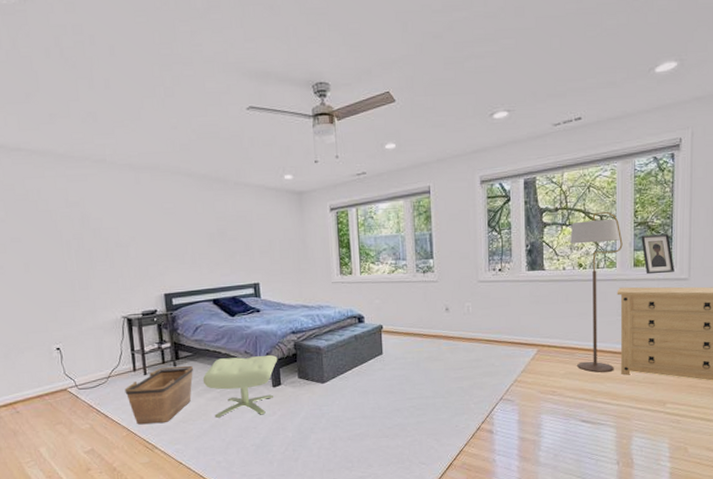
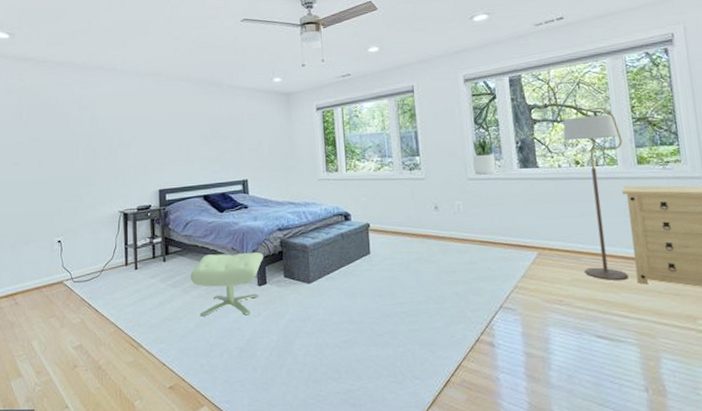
bicycle basket: present [124,365,194,425] -> none [116,261,182,321]
planter: none [483,238,505,277] -> present [472,135,496,175]
picture frame: present [641,234,674,275] -> none [642,130,685,173]

